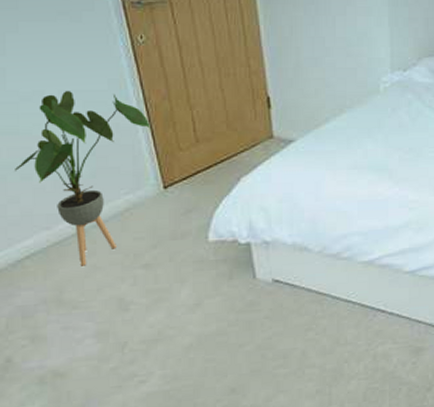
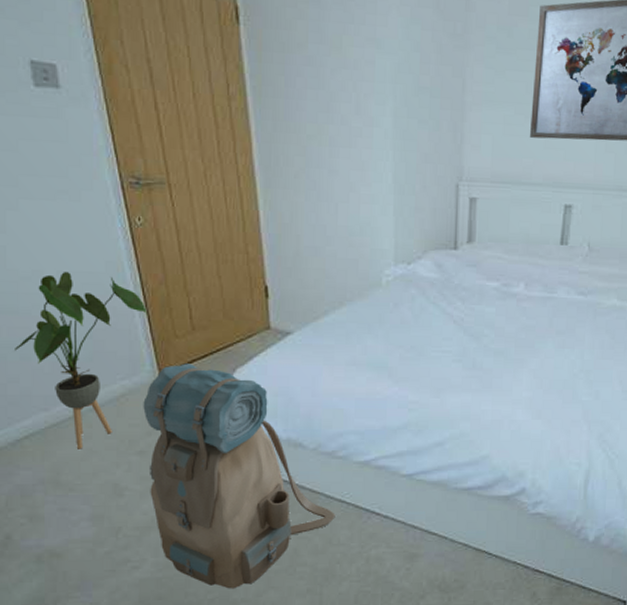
backpack: none [148,175,342,396] -> present [143,363,335,589]

